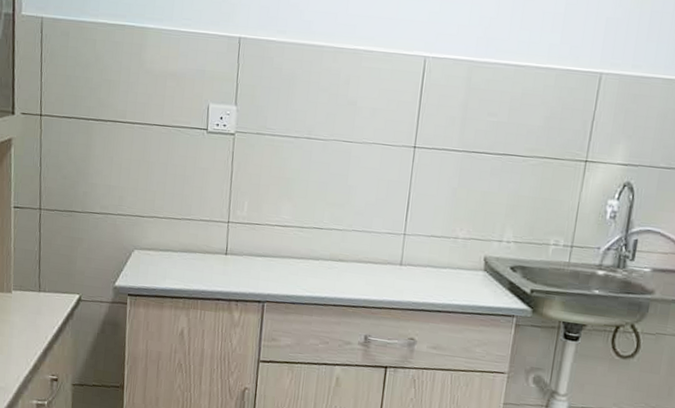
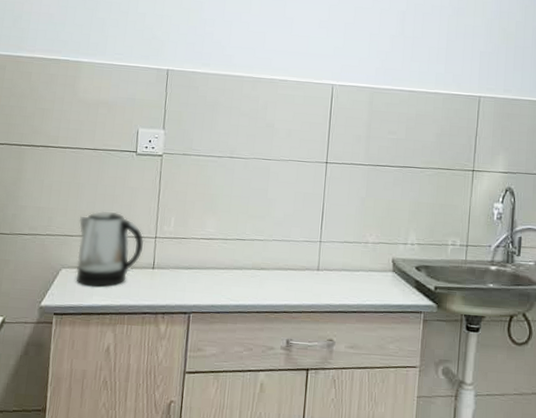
kettle: none [148,191,217,271] -> present [75,211,145,287]

